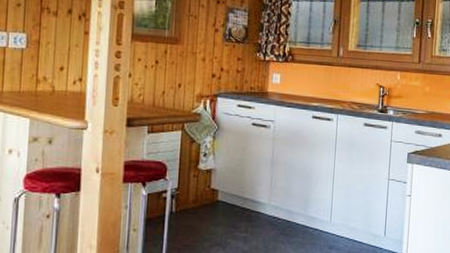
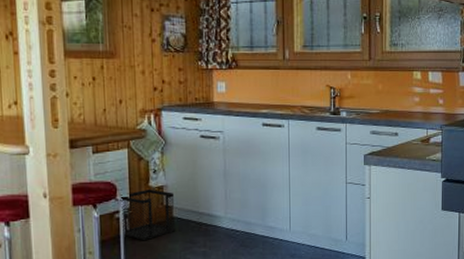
wastebasket: none [168,171,222,222] -> present [120,188,176,241]

